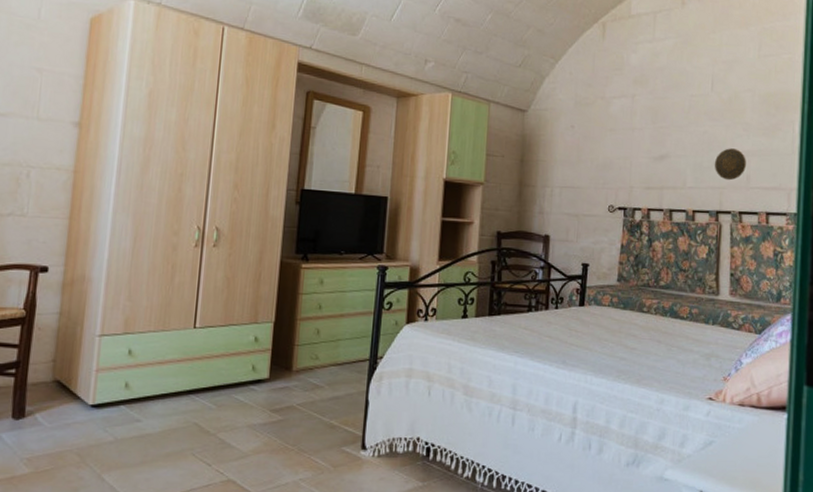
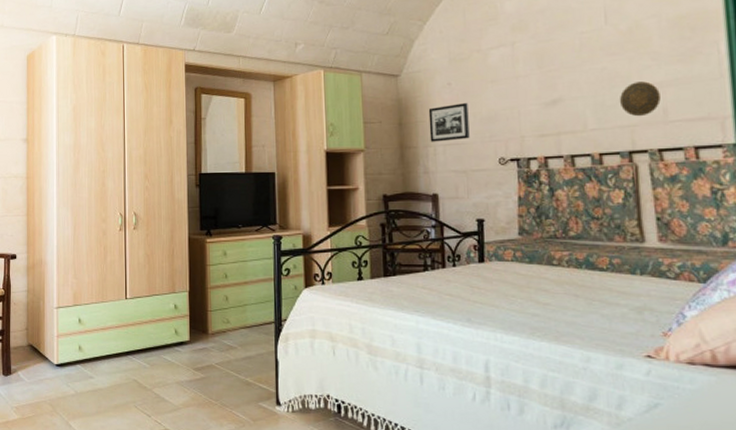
picture frame: none [548,147,587,184] -> present [428,103,470,142]

